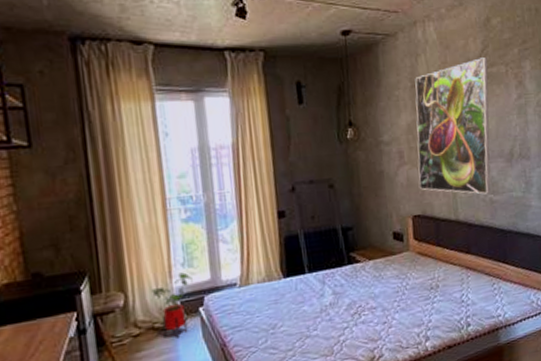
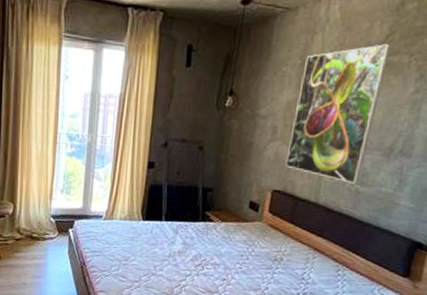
house plant: present [151,272,193,339] -> none [35,197,68,249]

